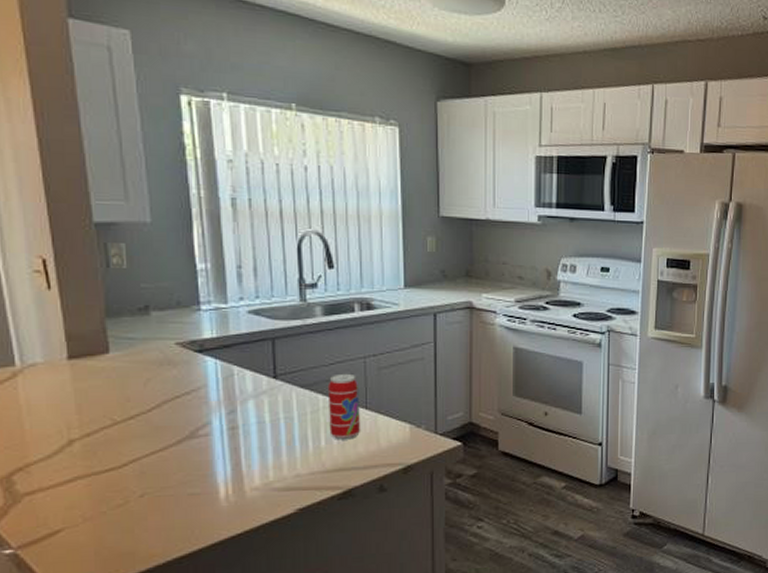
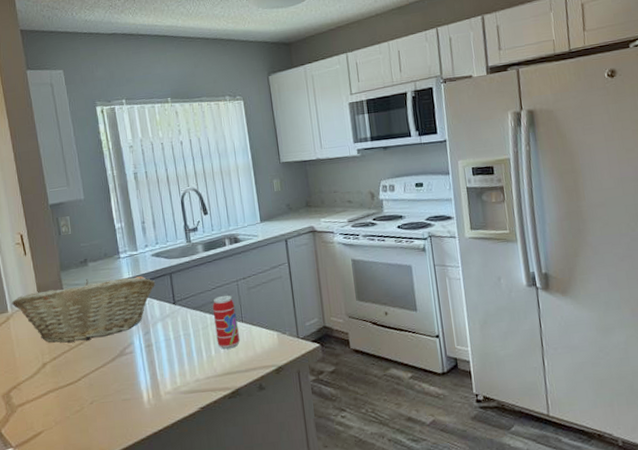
fruit basket: none [22,333,251,415] -> present [11,276,156,343]

